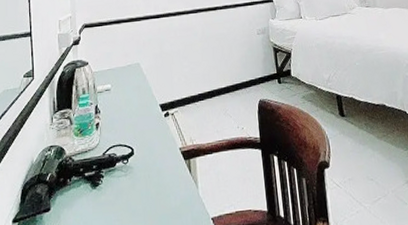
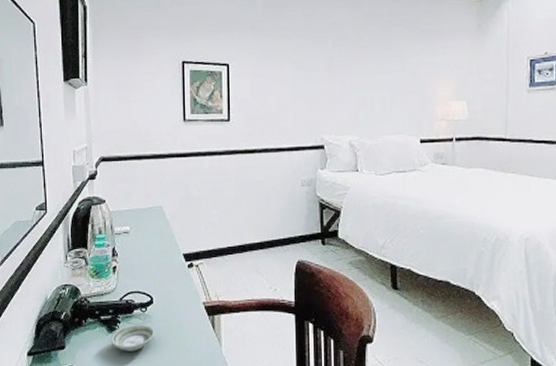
saucer: none [94,175,137,206] -> present [110,324,155,351]

